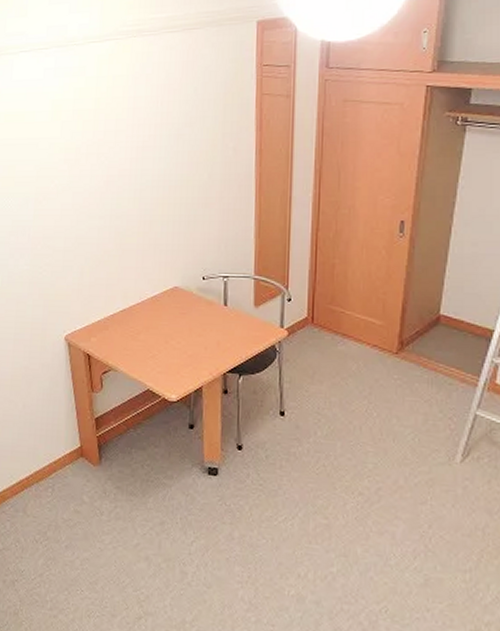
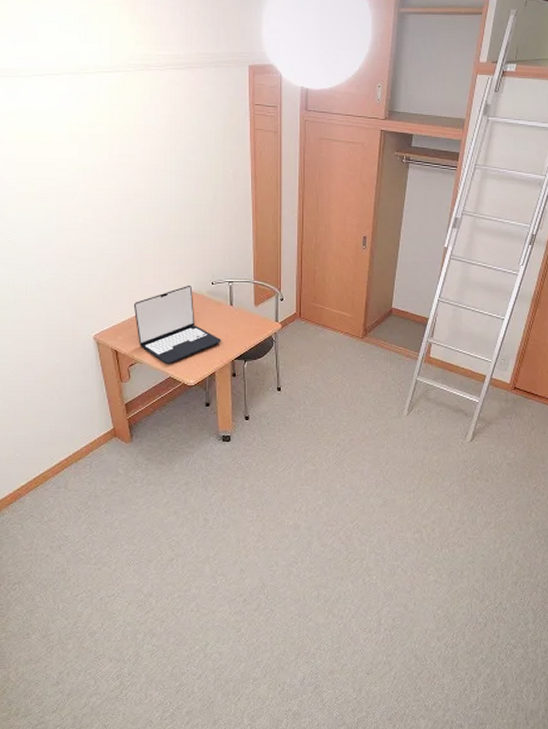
laptop: none [110,279,212,374] -> present [133,285,222,364]

